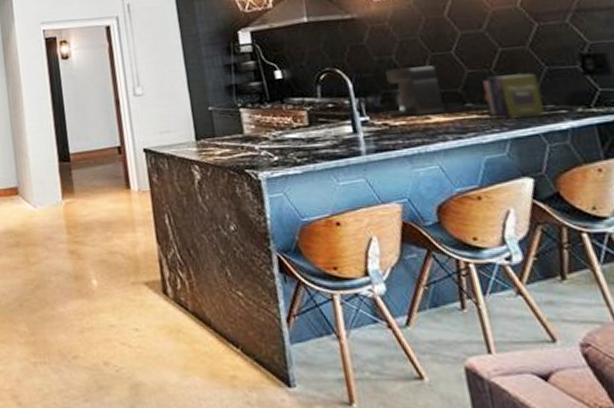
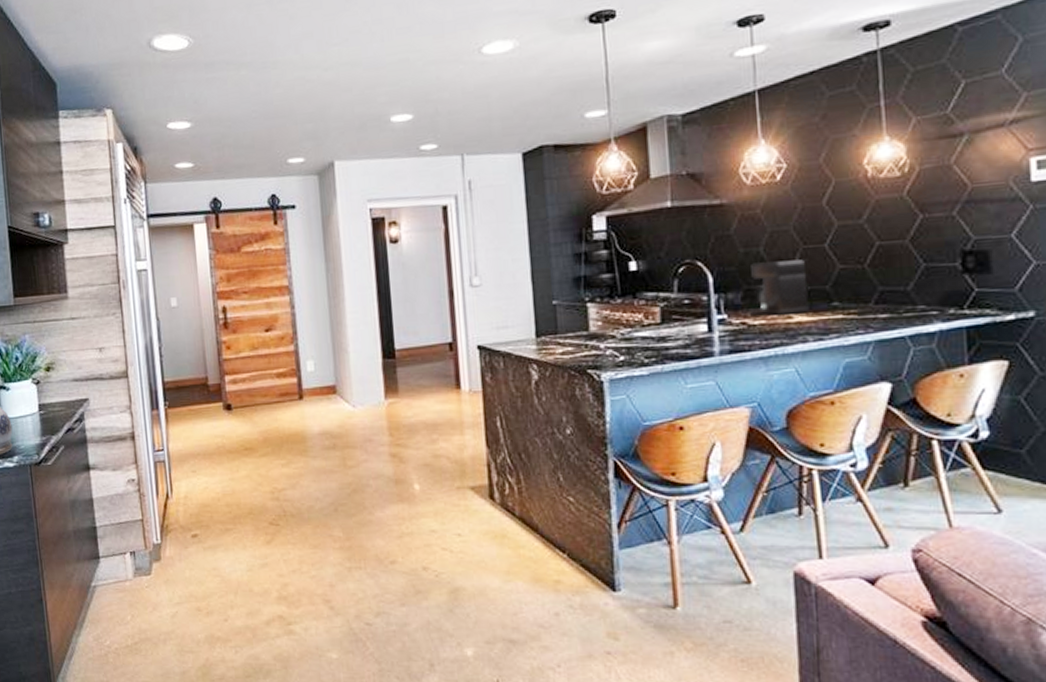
books: present [480,72,545,118] -> none [852,269,916,319]

